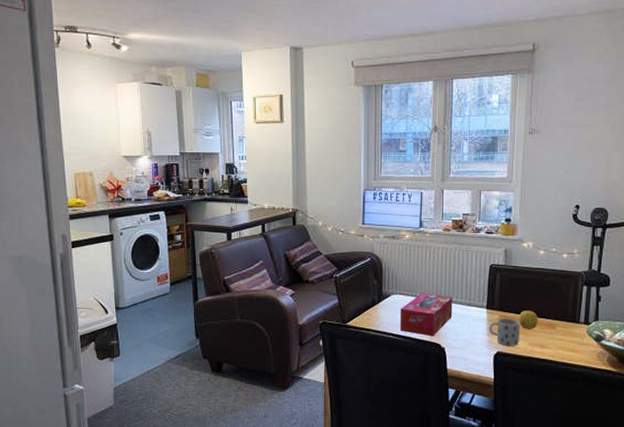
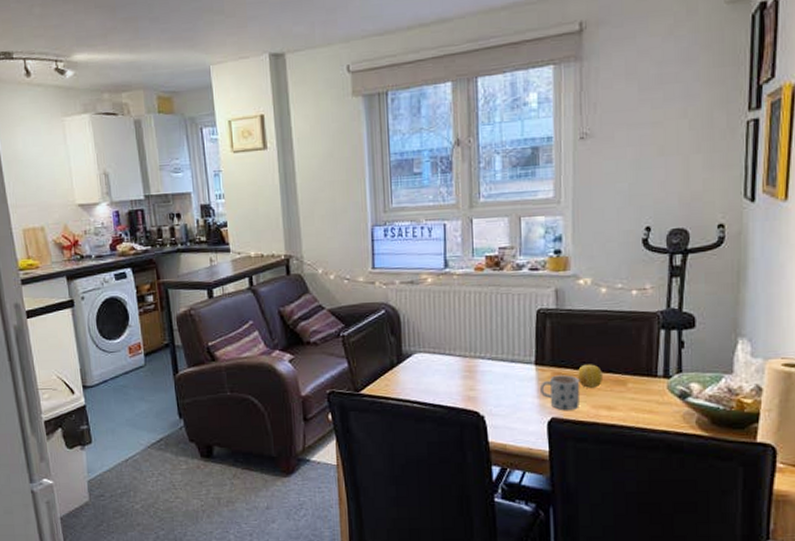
tissue box: present [399,292,453,336] -> none [425,349,492,402]

